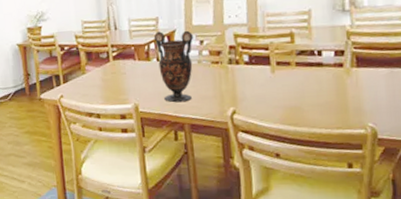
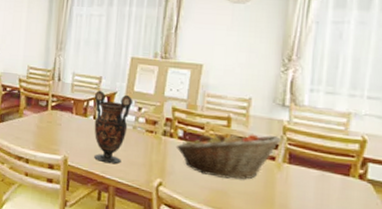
fruit basket: none [243,42,347,94] -> present [175,131,282,180]

